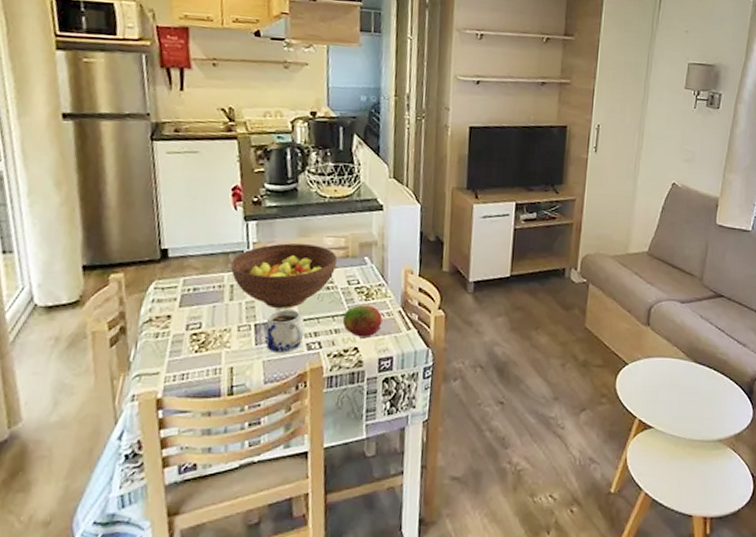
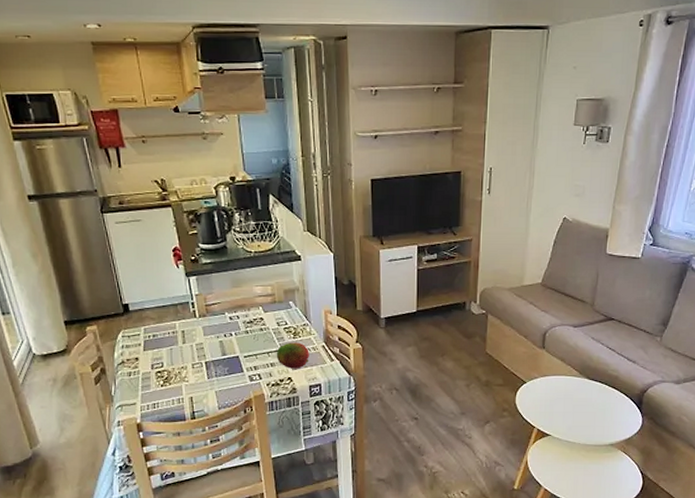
fruit bowl: present [231,243,338,308] -> none [180,294,267,348]
mug: present [266,309,305,353] -> none [215,349,246,384]

